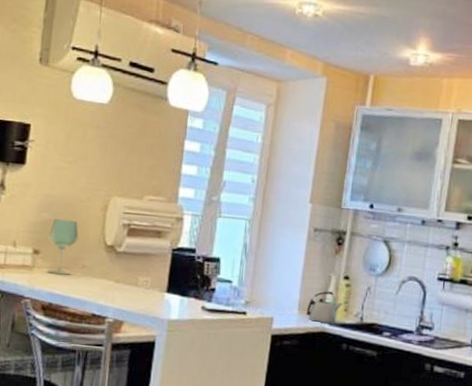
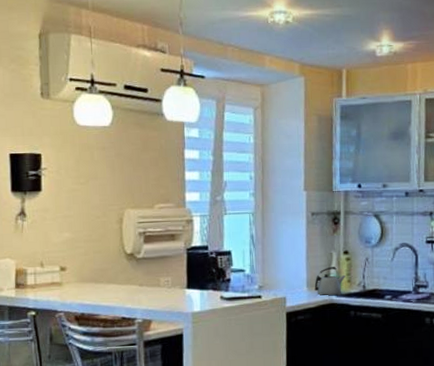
wine glass: present [47,219,79,275] -> none [72,236,101,287]

